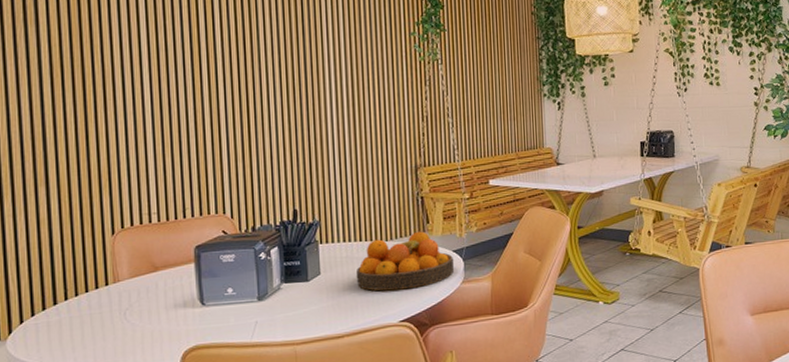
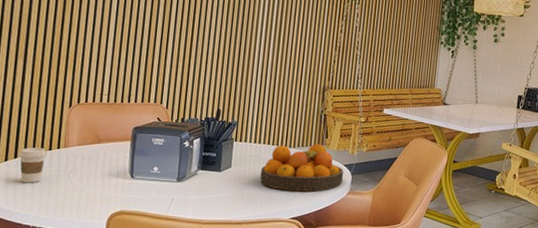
coffee cup: none [58,288,94,332] -> present [18,147,47,183]

